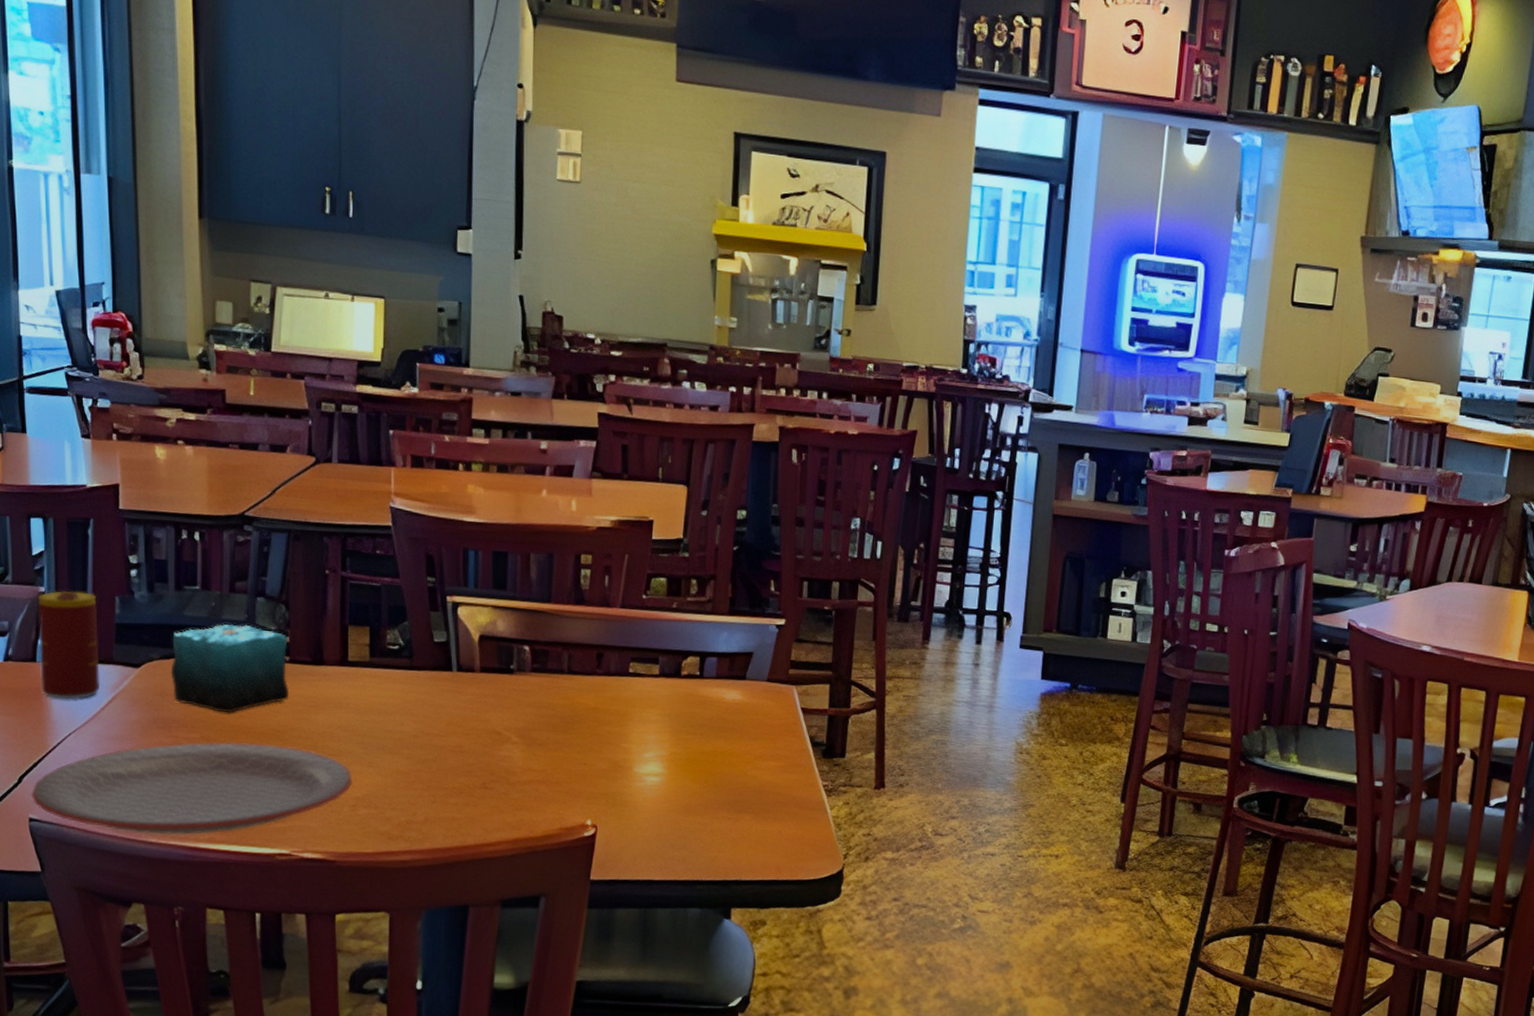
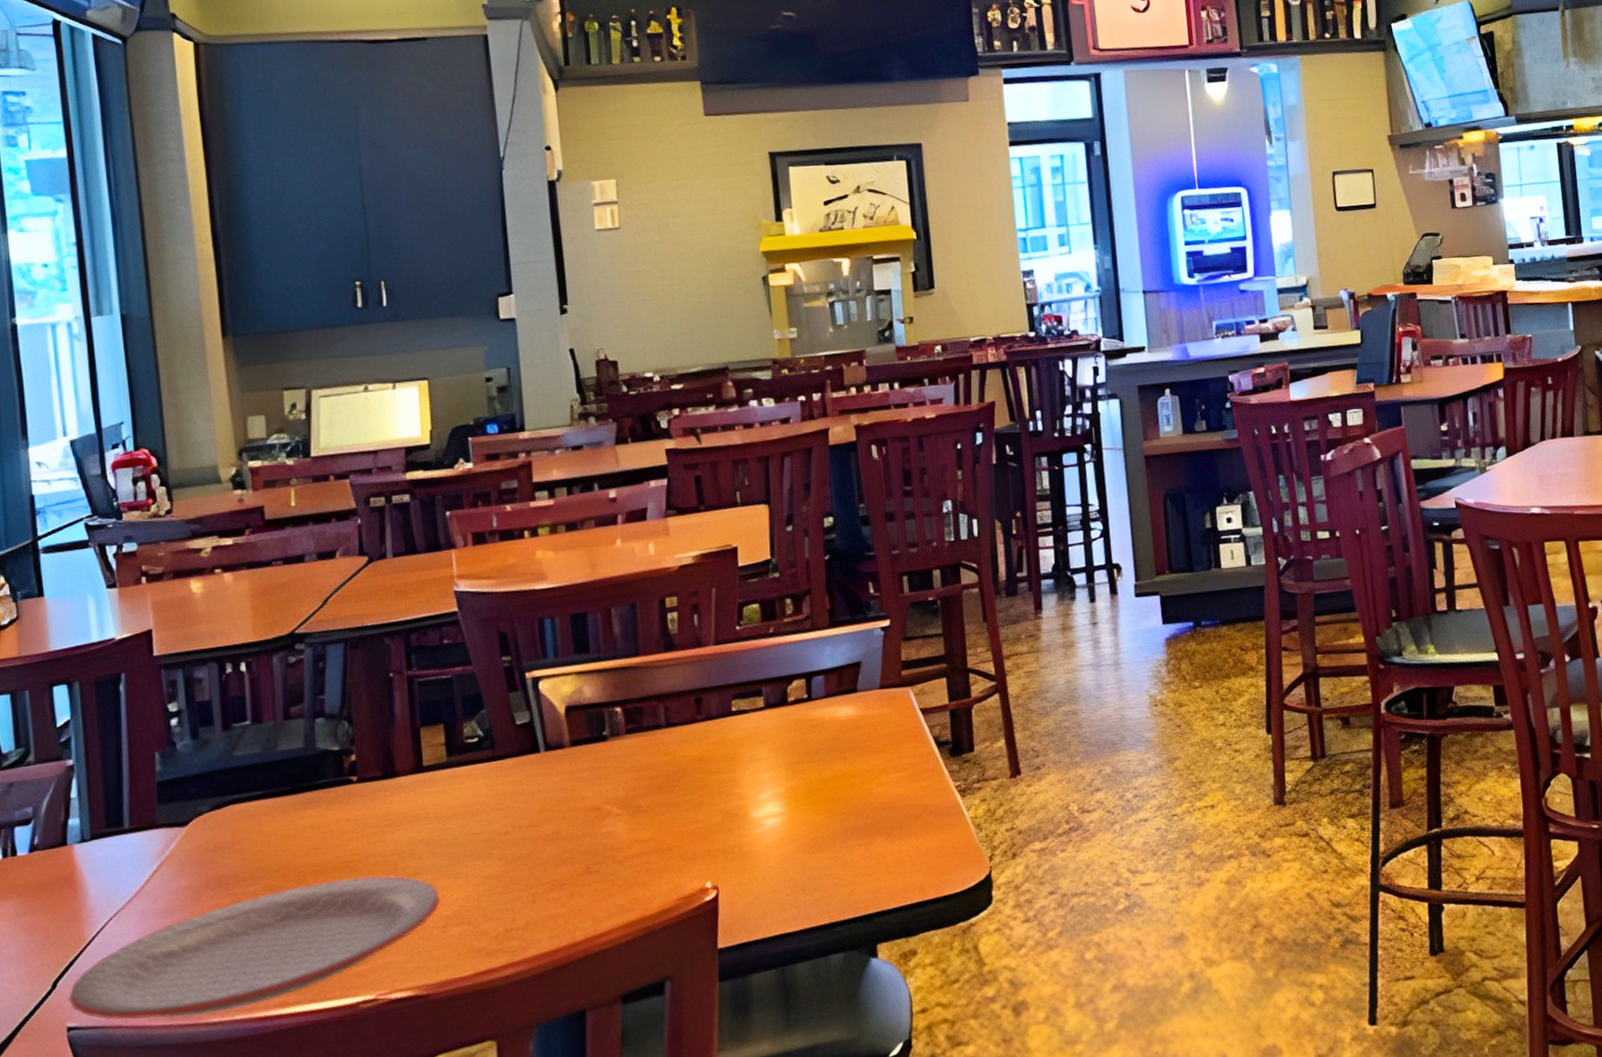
beverage can: present [37,591,101,699] -> none [66,754,143,882]
candle: present [171,603,289,713] -> none [223,736,360,855]

